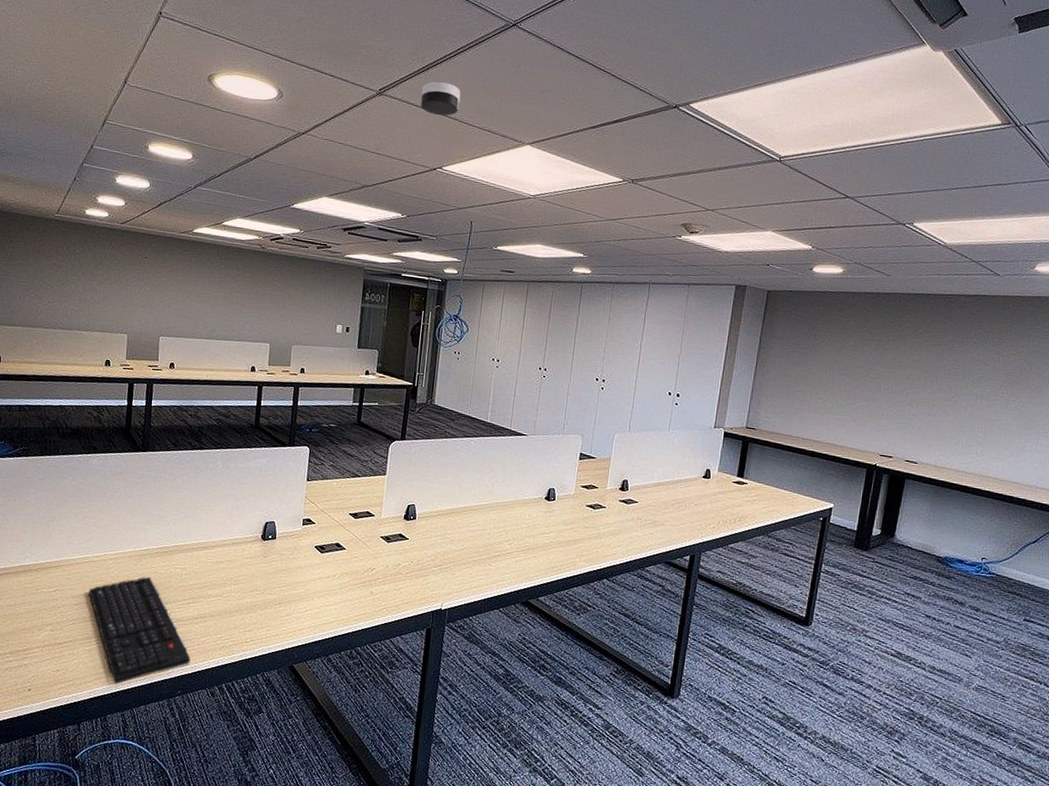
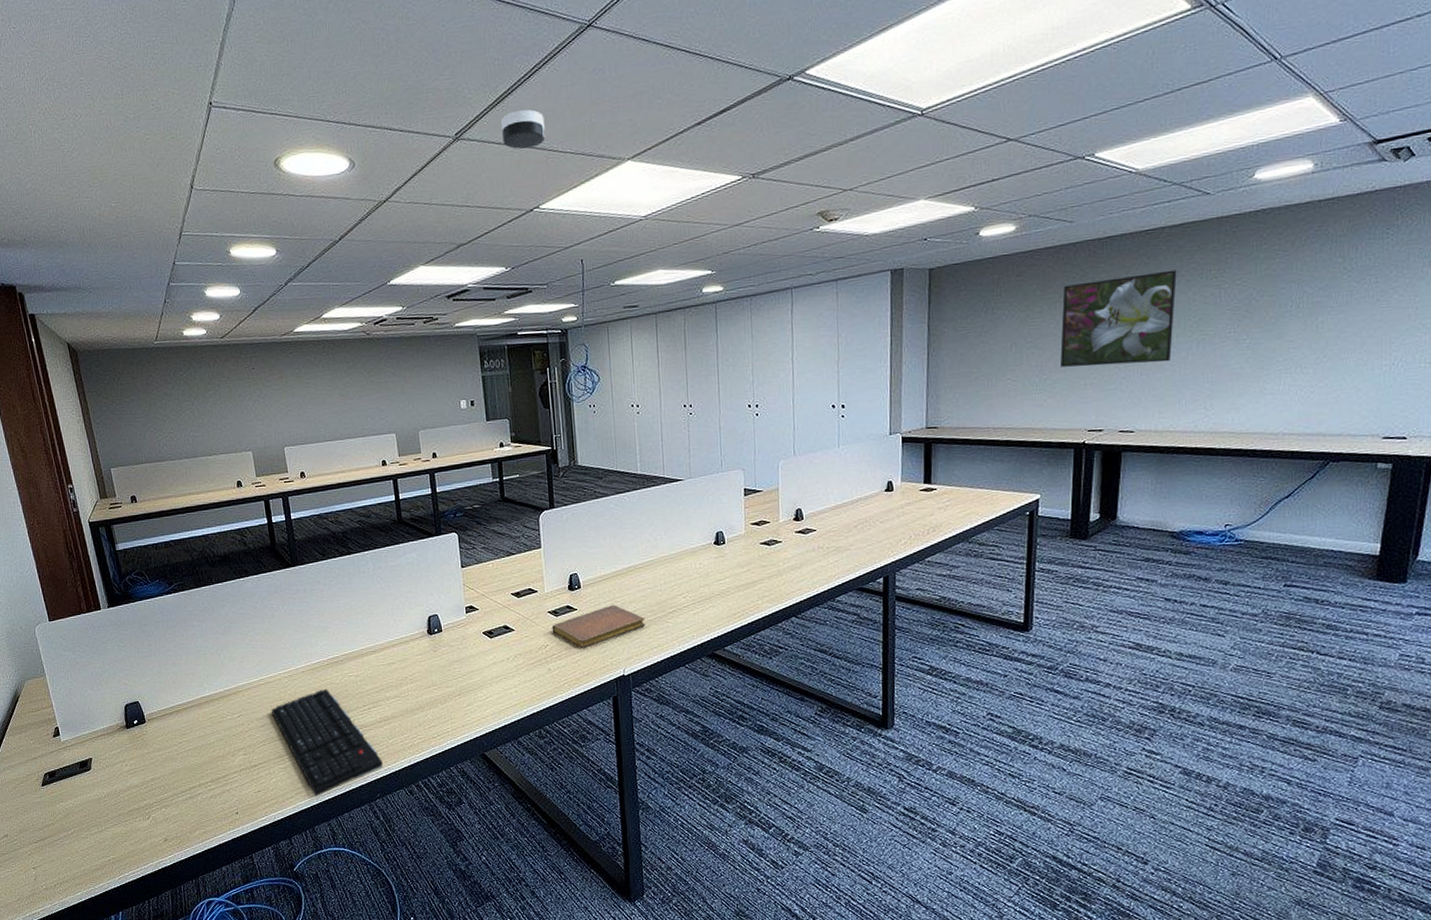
notebook: none [381,540,470,578] -> present [552,604,645,649]
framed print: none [865,327,967,408] -> present [1060,270,1177,367]

